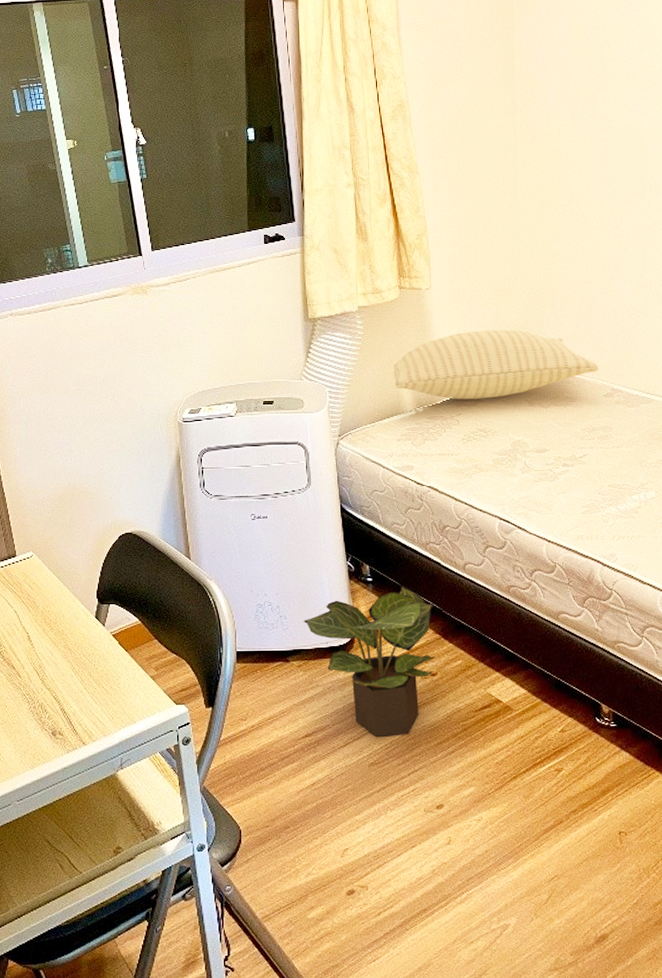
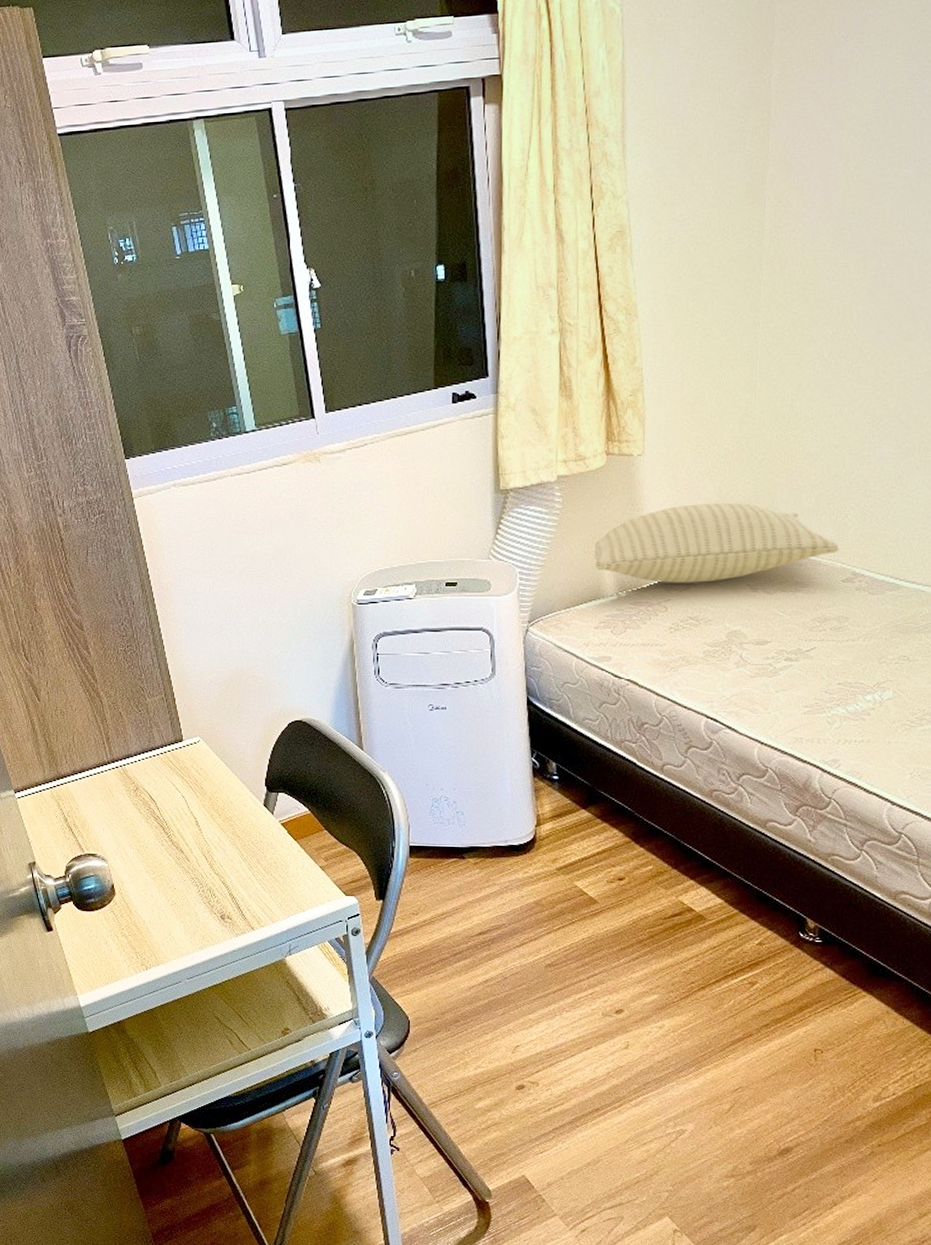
potted plant: present [303,585,435,738] -> none [481,785,626,940]

